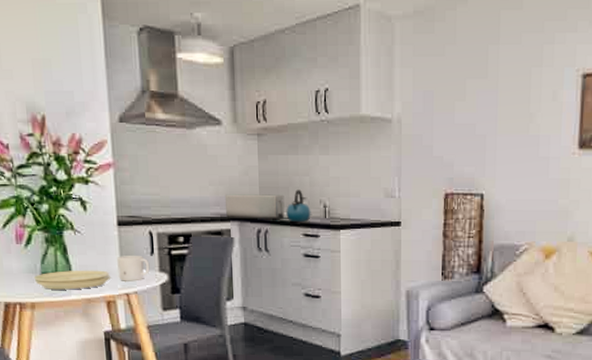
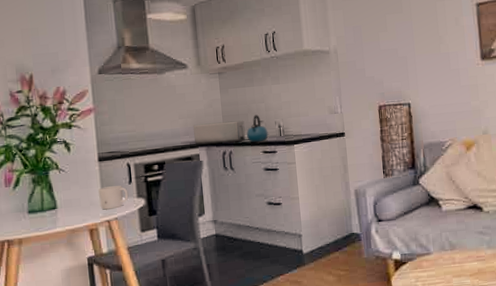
plate: present [34,270,111,290] -> none [21,202,94,225]

